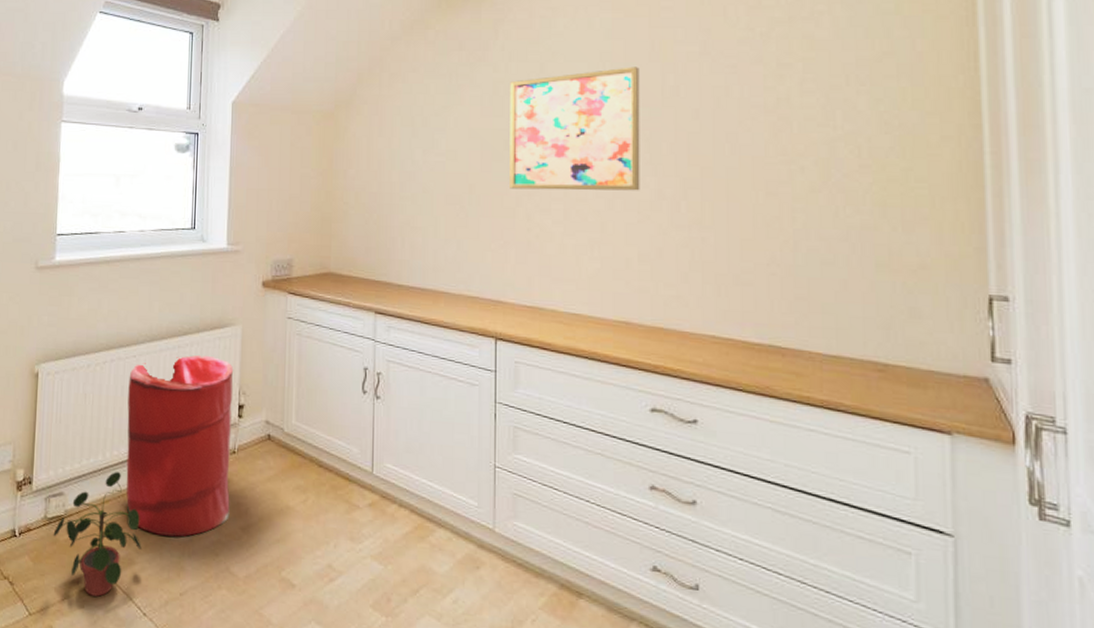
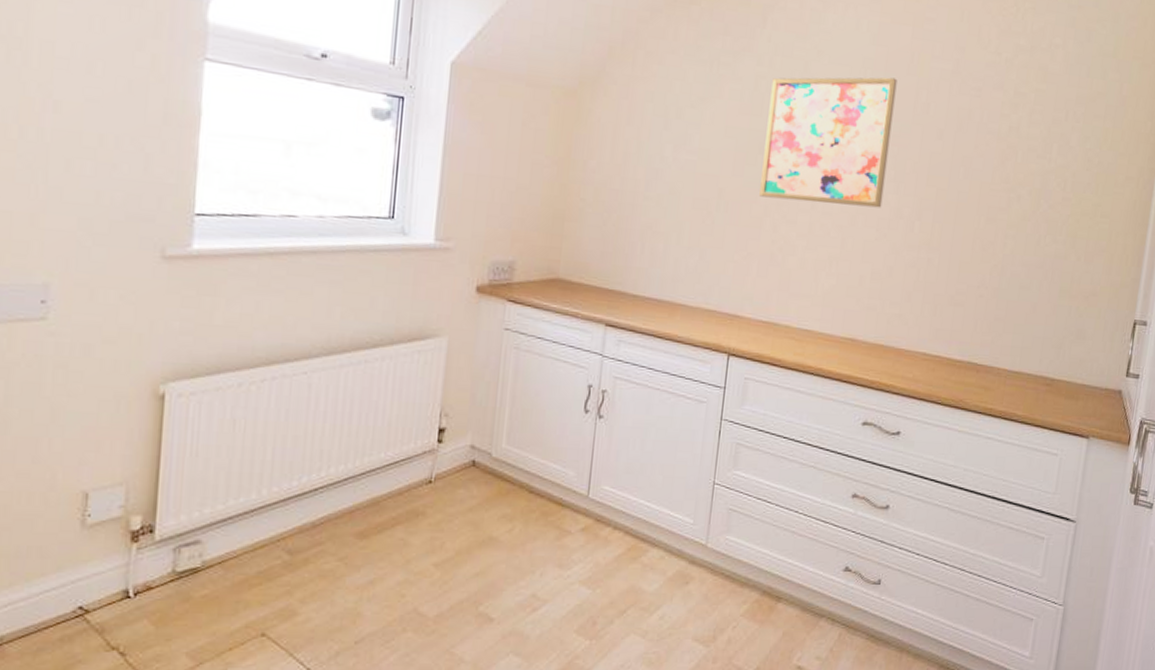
potted plant: present [53,471,142,597] -> none [184,510,307,656]
laundry hamper: present [126,354,234,537] -> none [288,371,435,580]

